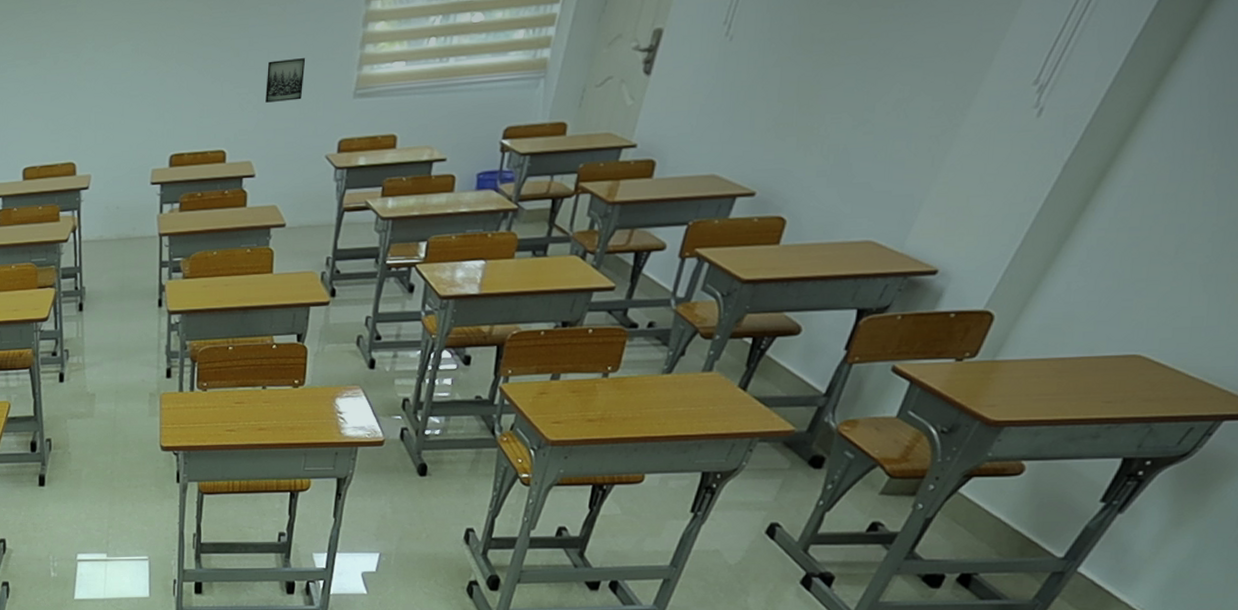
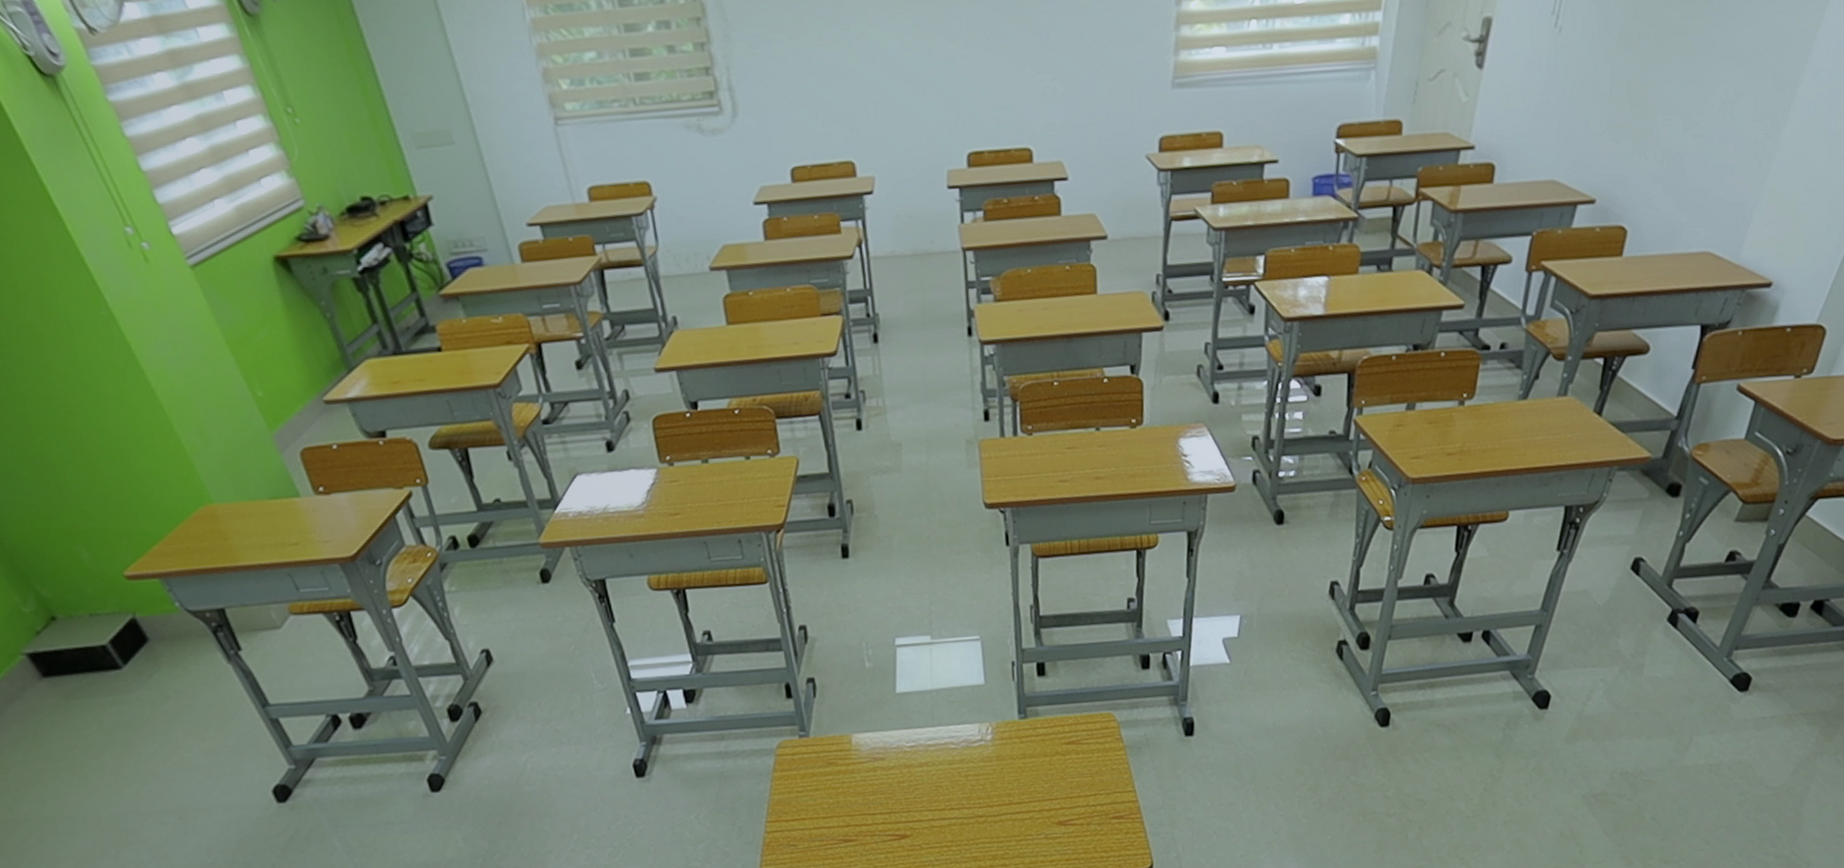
wall art: present [265,58,306,103] -> none [1072,40,1115,92]

